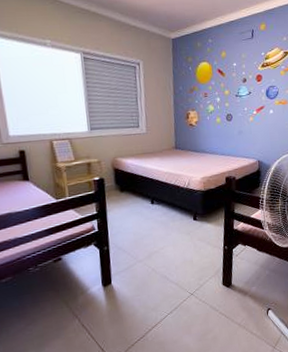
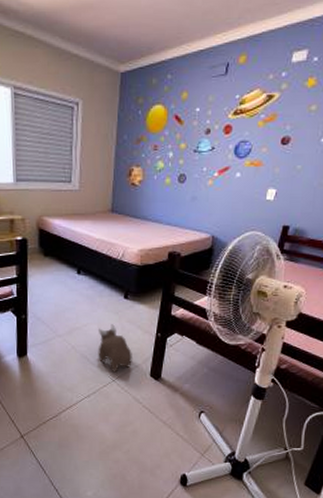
plush toy: none [174,244,206,287] -> present [98,324,132,373]

